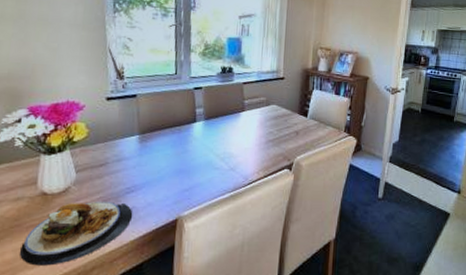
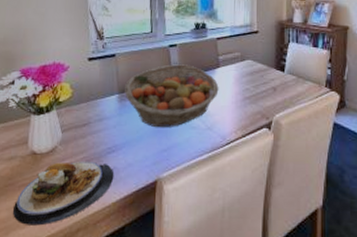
fruit basket: none [146,106,243,169] -> present [125,64,219,128]

